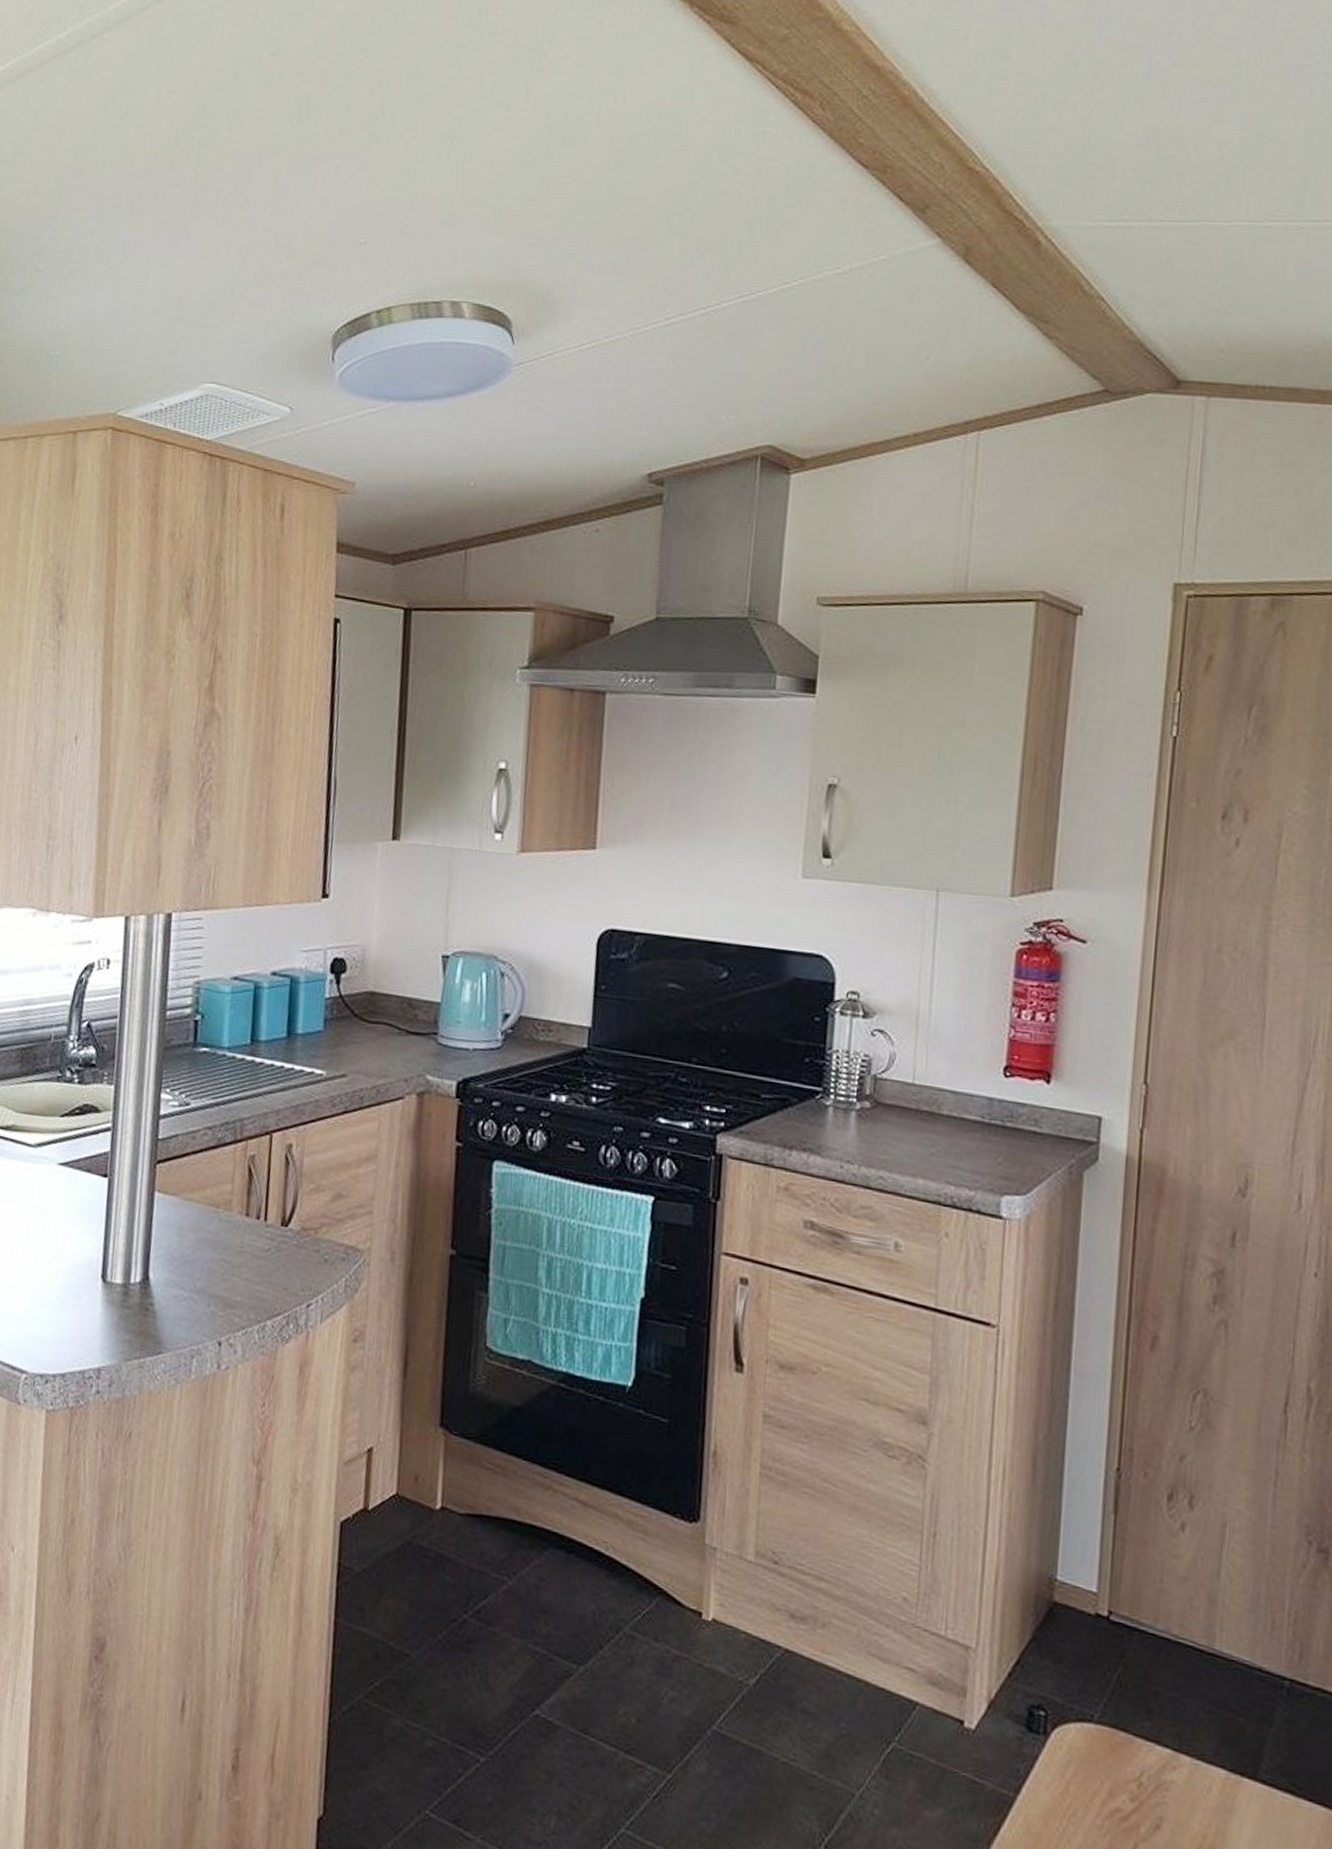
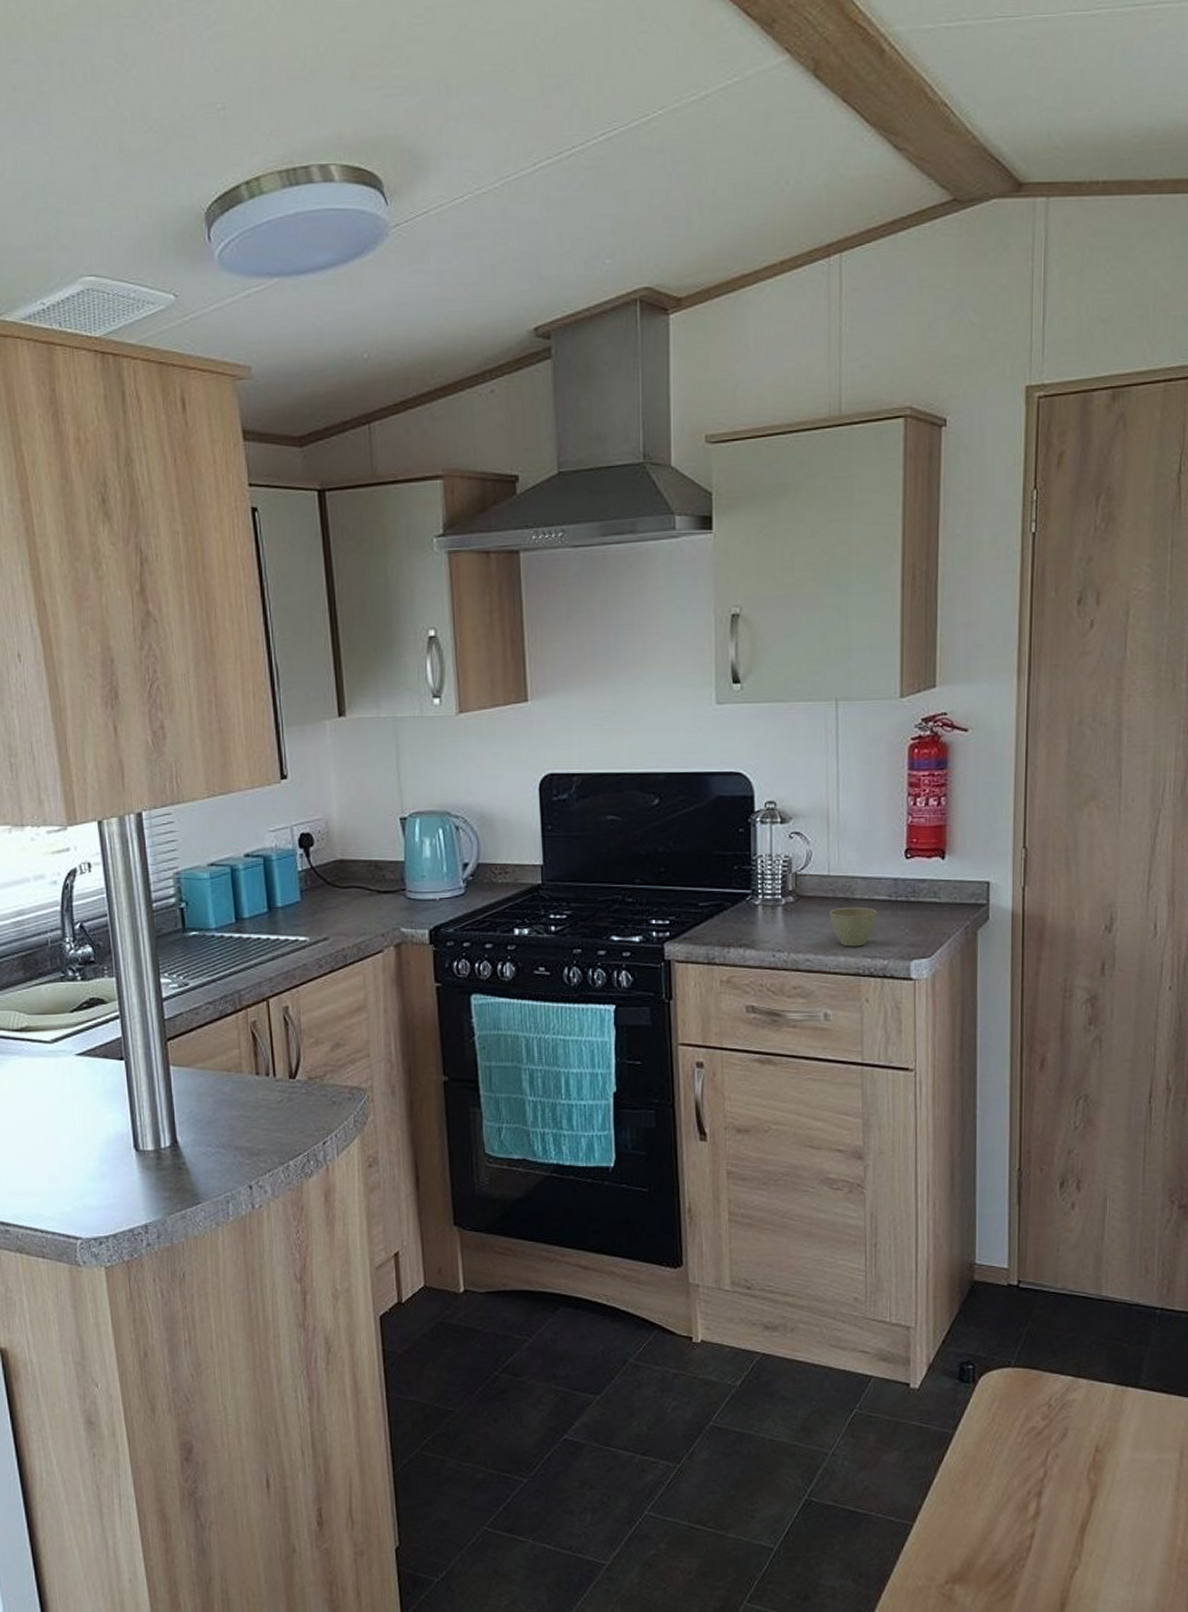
cup: none [910,1122,966,1171] -> present [830,908,877,947]

